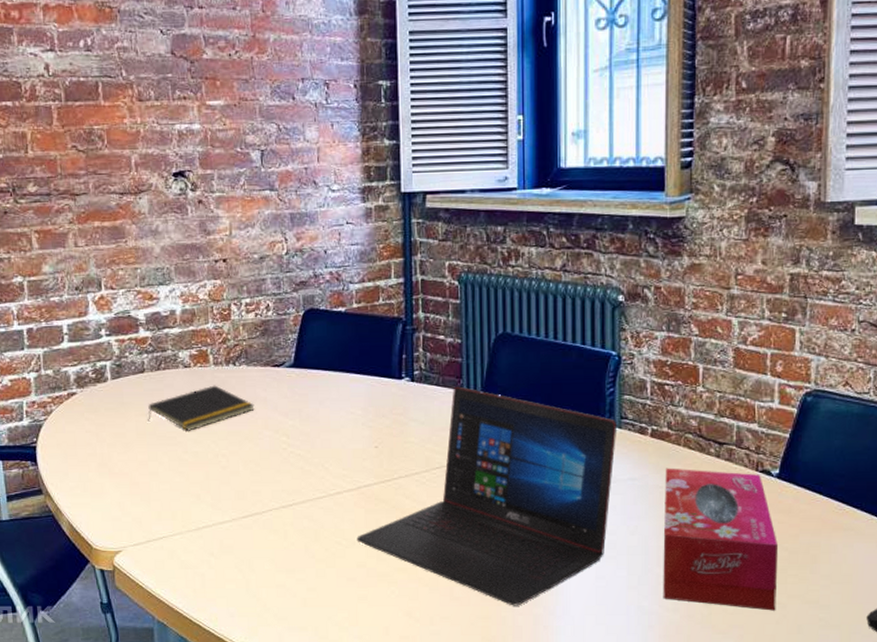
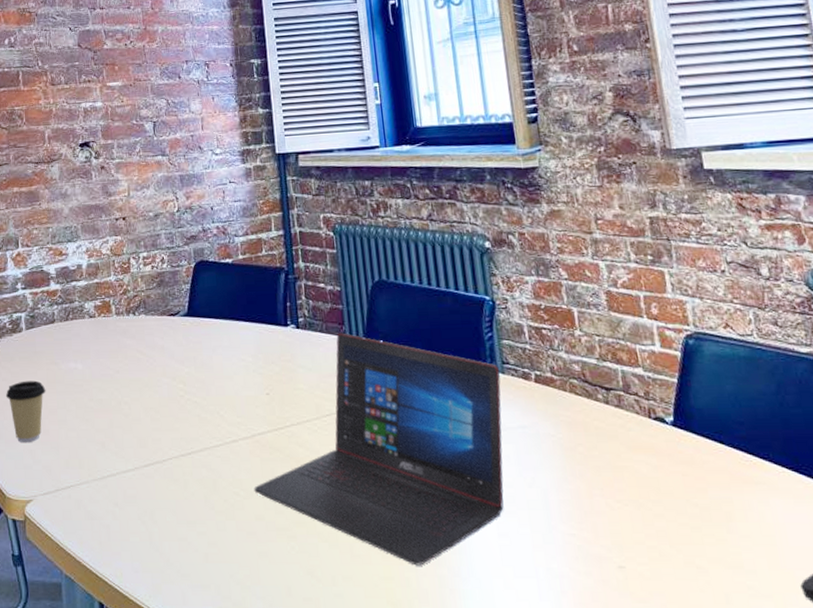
coffee cup: none [90,432,136,496] -> present [6,380,46,443]
notepad: present [148,385,255,431] -> none [57,334,153,379]
tissue box: present [663,468,779,611] -> none [555,415,698,576]

